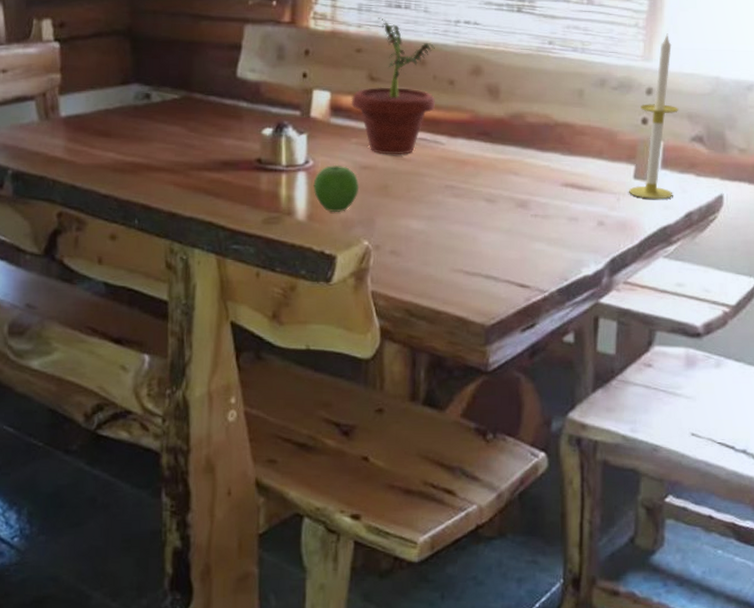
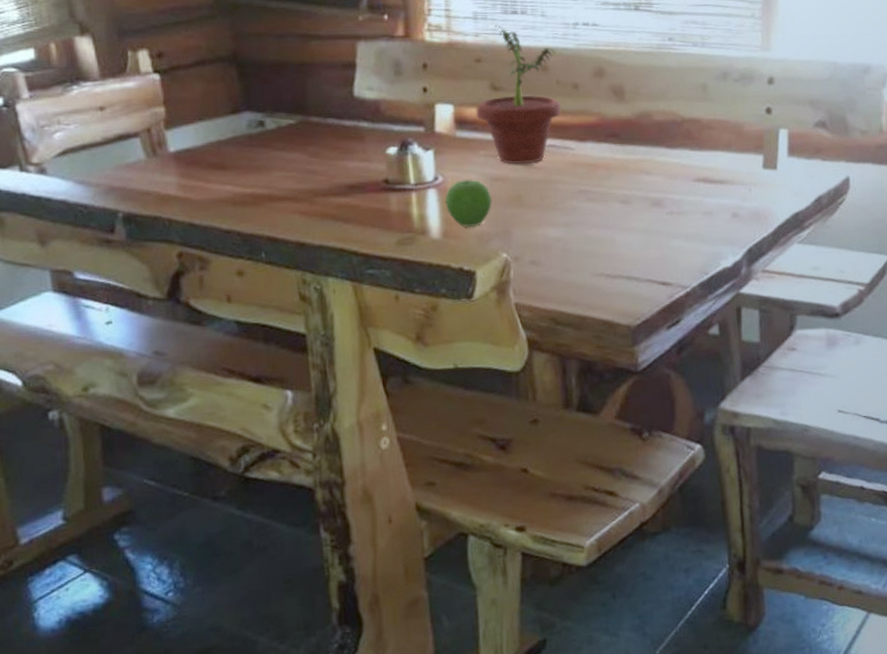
candle: present [629,33,679,199] -> none [759,22,801,187]

